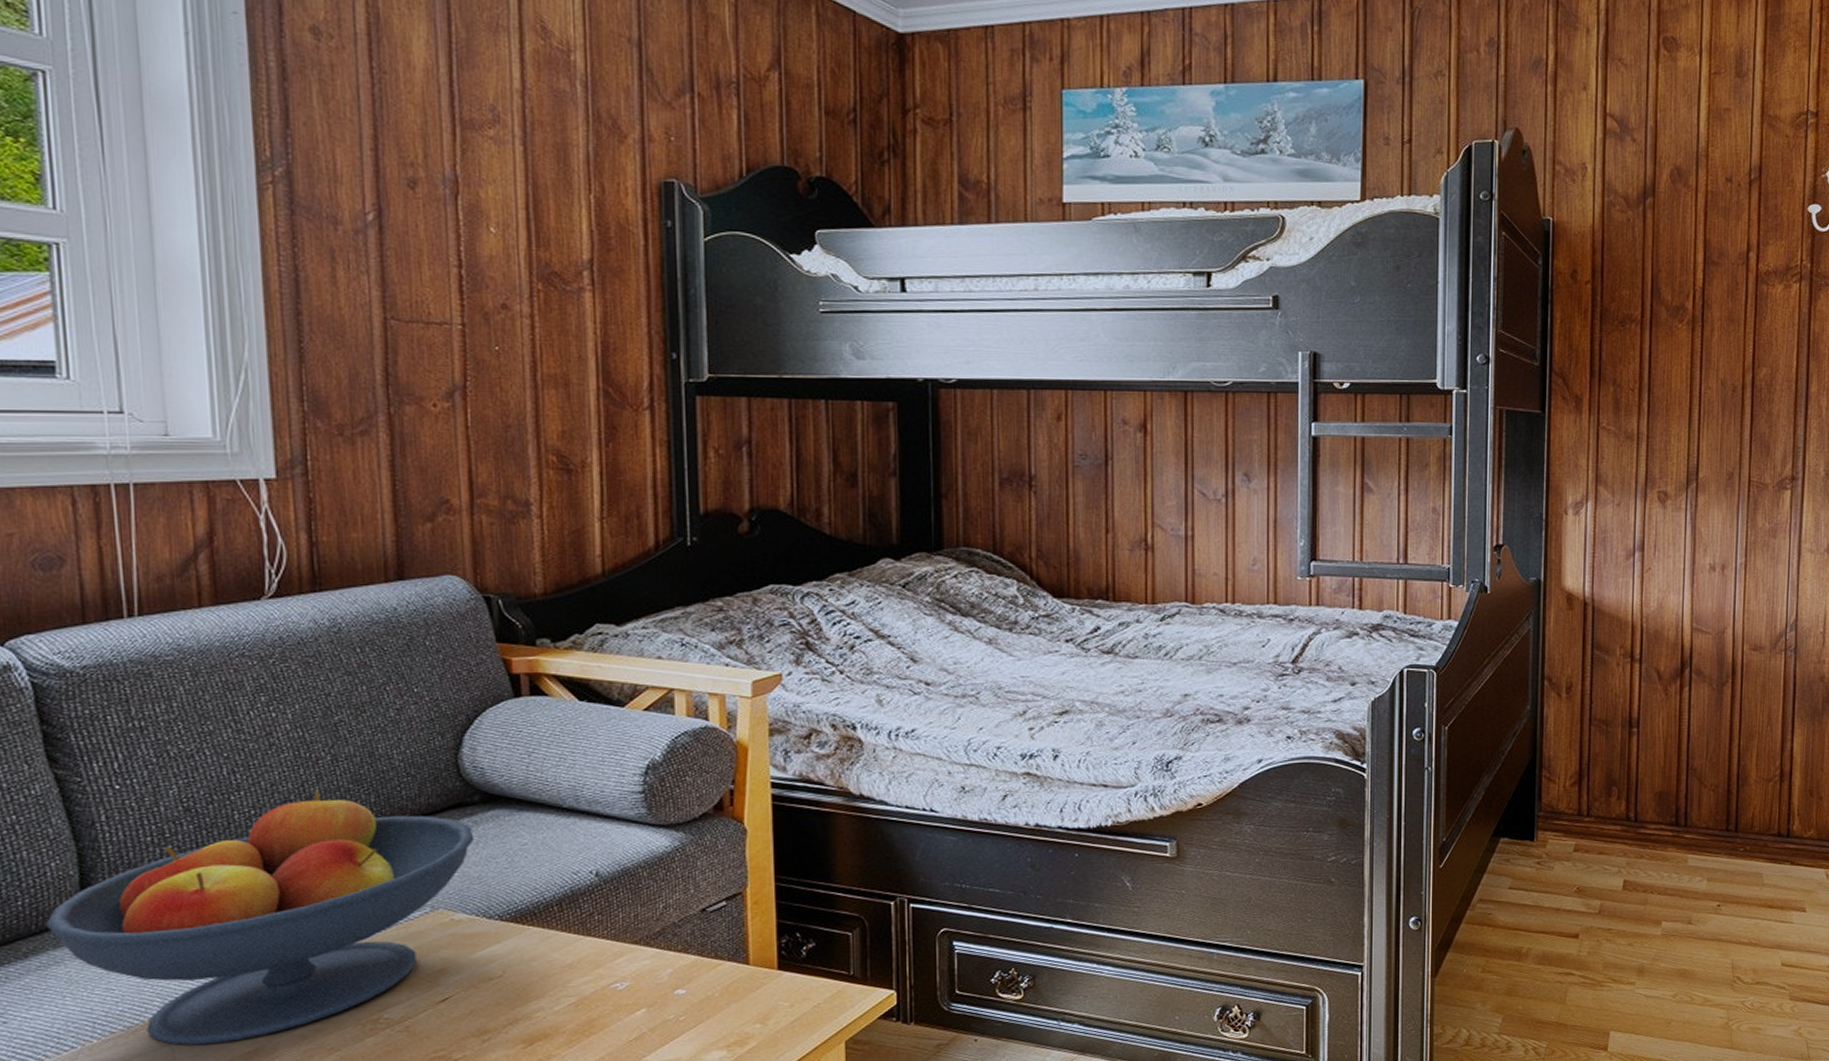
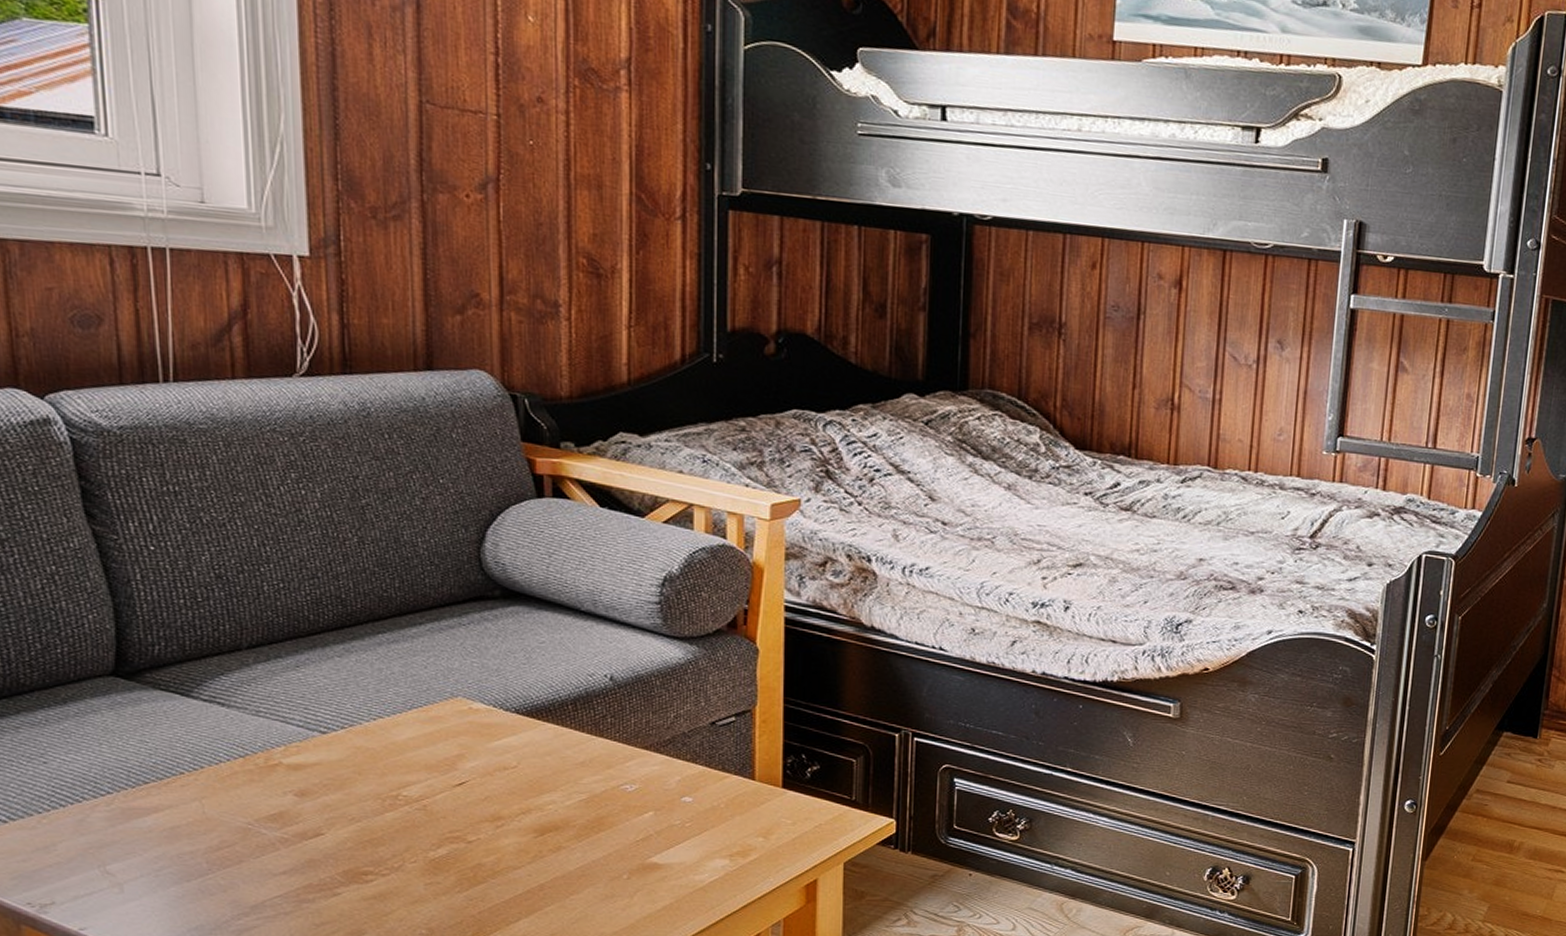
fruit bowl: present [46,791,475,1046] -> none [84,571,494,803]

